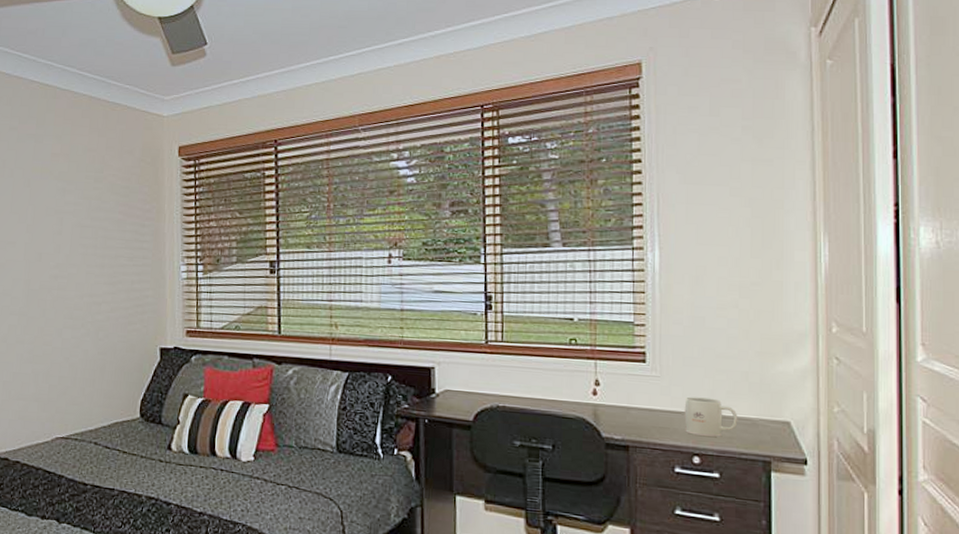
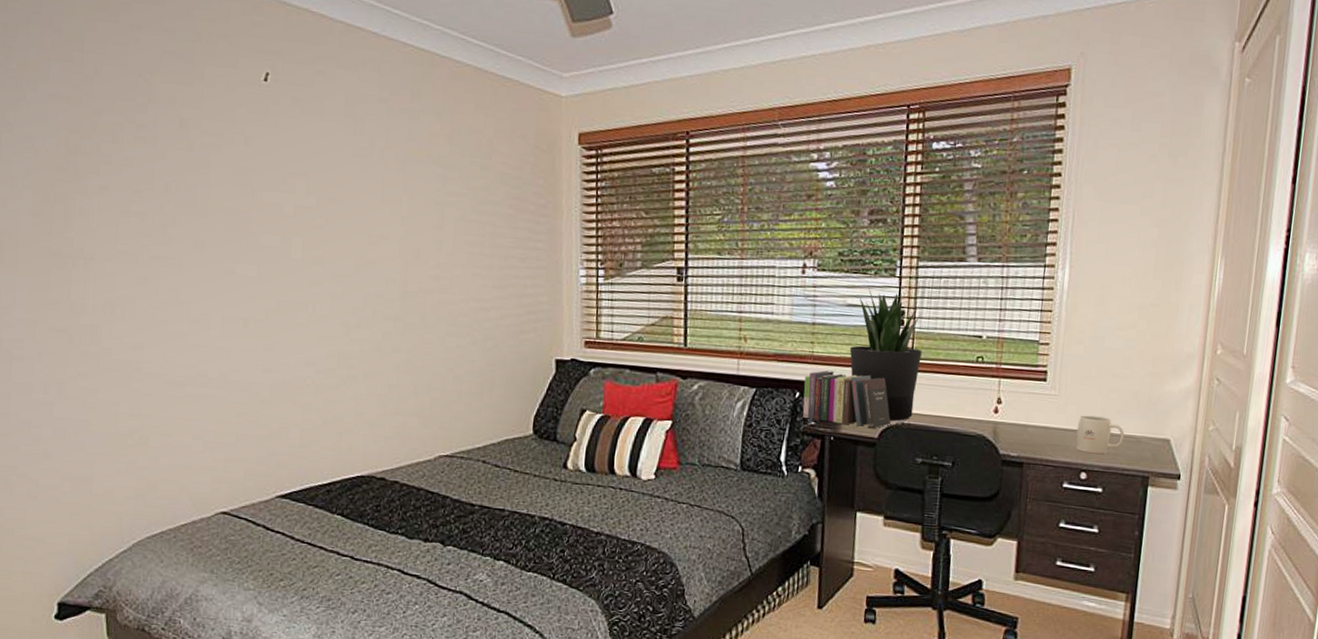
books: none [395,354,485,412] -> present [803,370,891,429]
planter: none [439,272,512,404] -> present [849,285,922,421]

